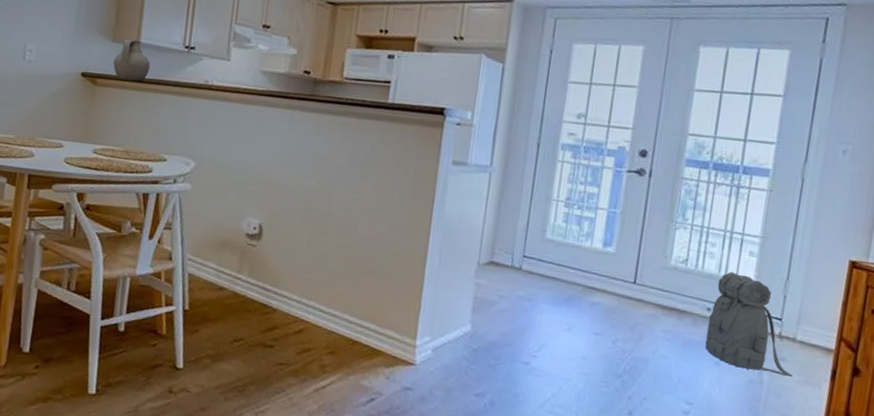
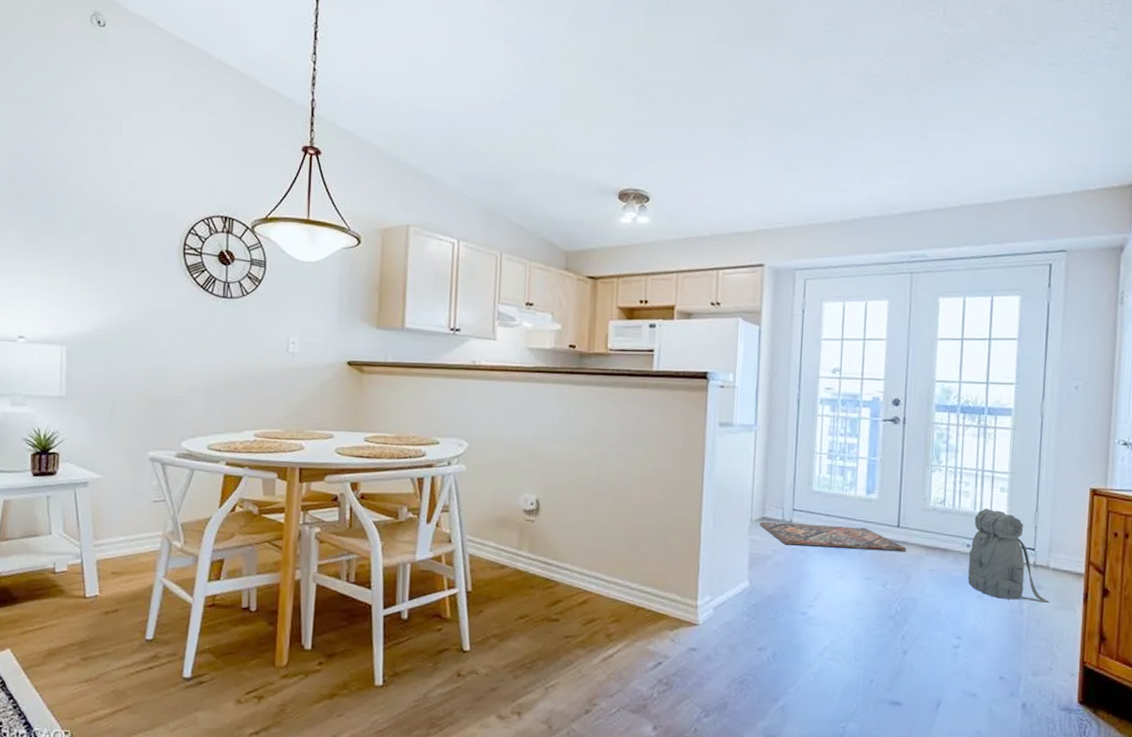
ceramic pitcher: present [113,38,150,83] -> none [379,325,416,368]
doormat: none [486,265,642,310] -> present [759,521,907,552]

